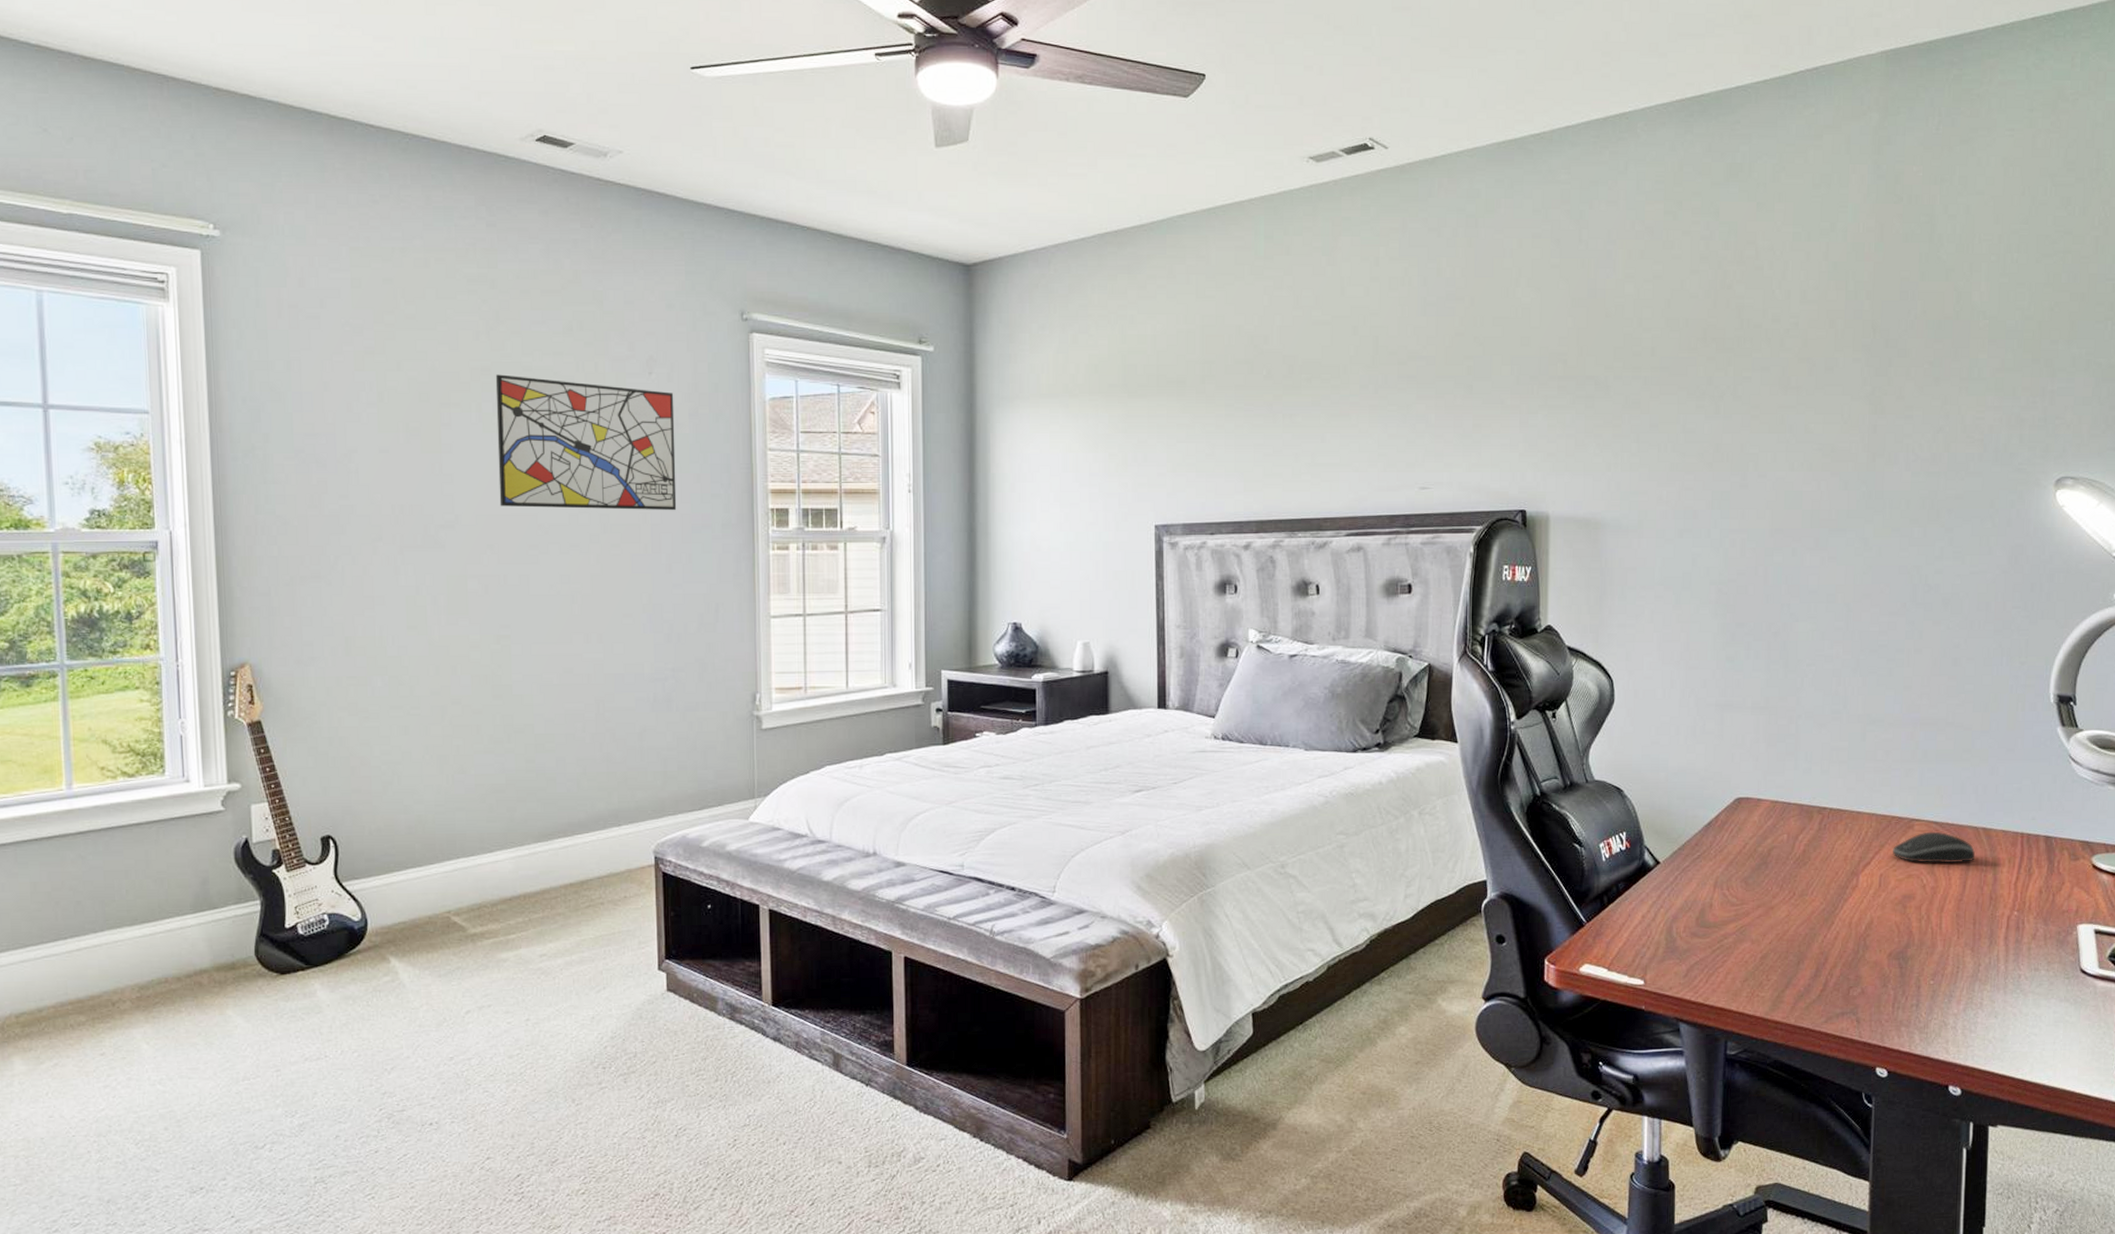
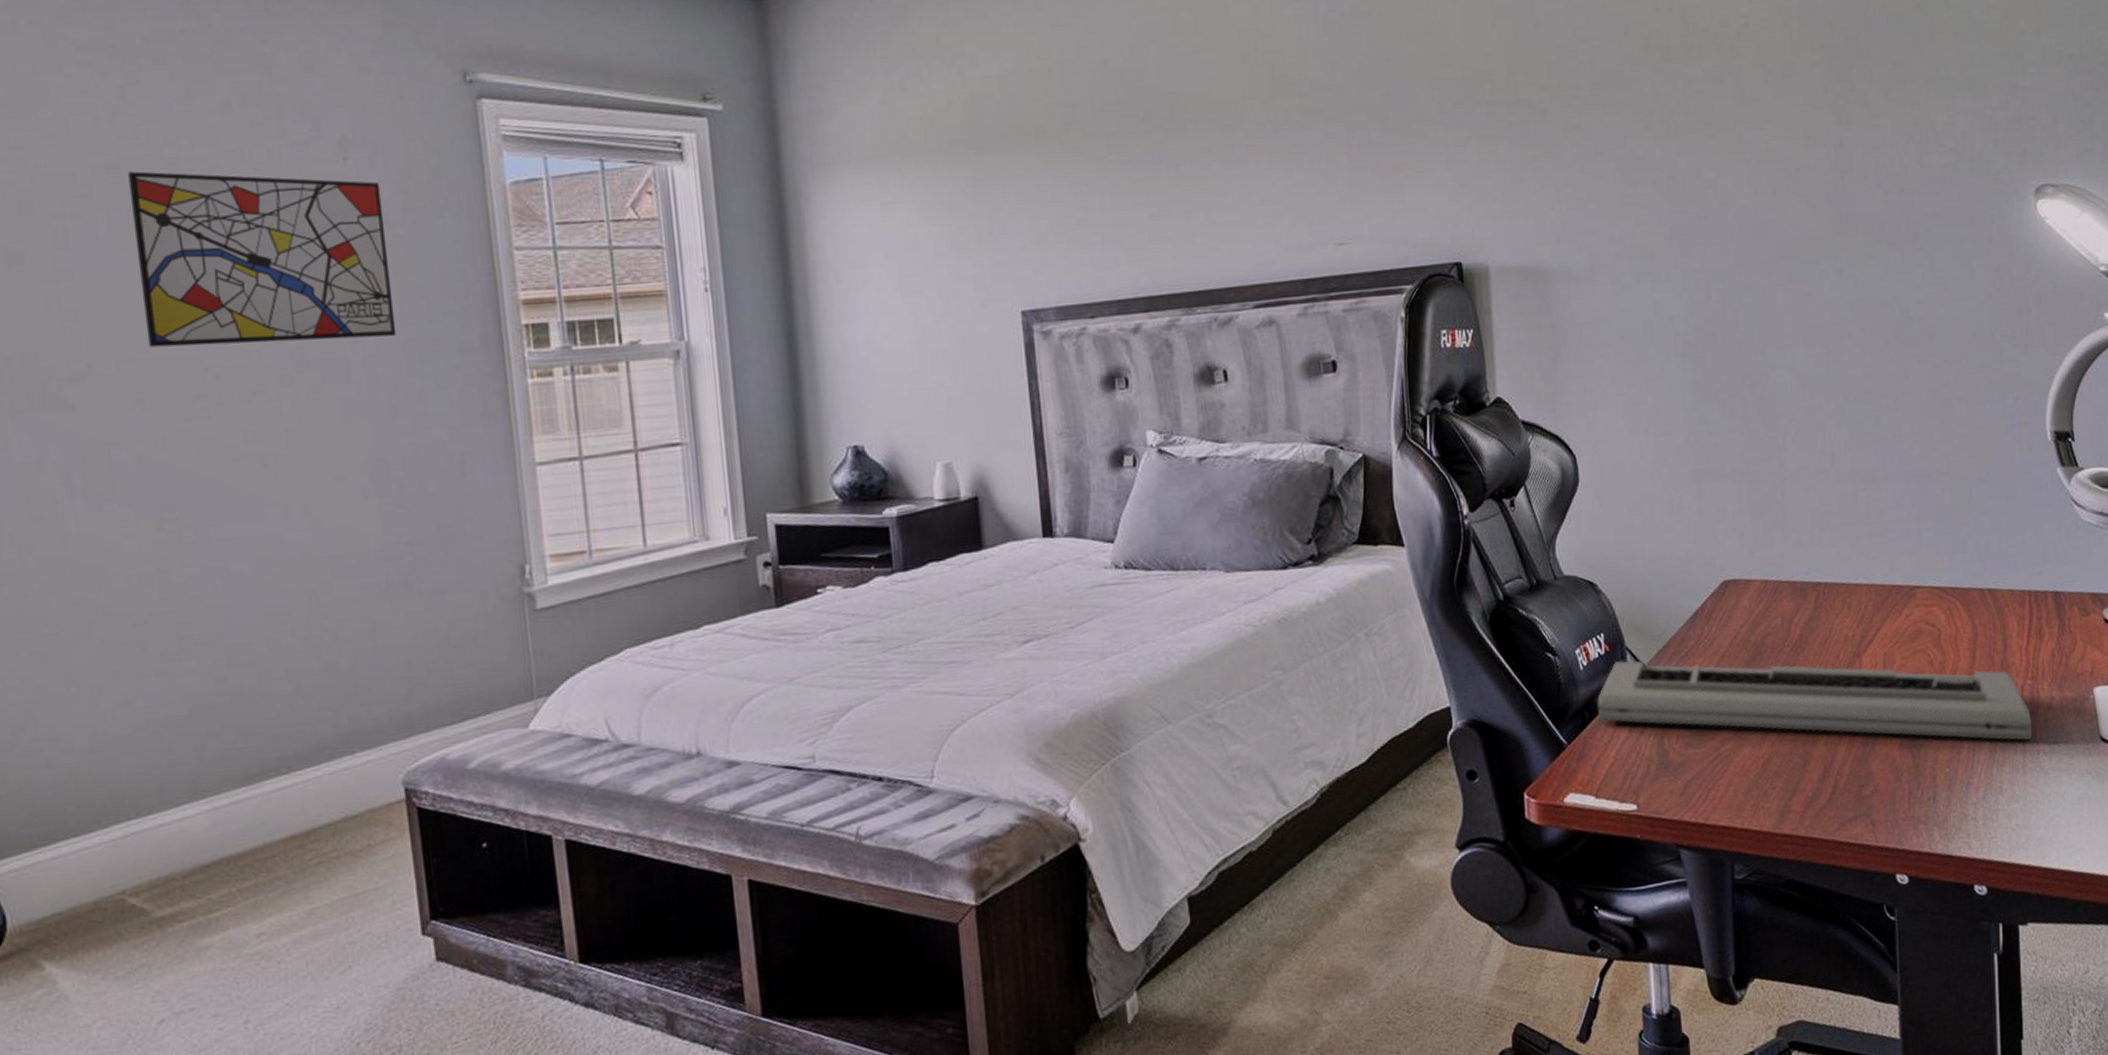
computer keyboard: none [1615,856,2016,965] -> present [1597,660,2033,741]
computer mouse: present [1893,831,1976,864] -> none [1895,598,1983,636]

